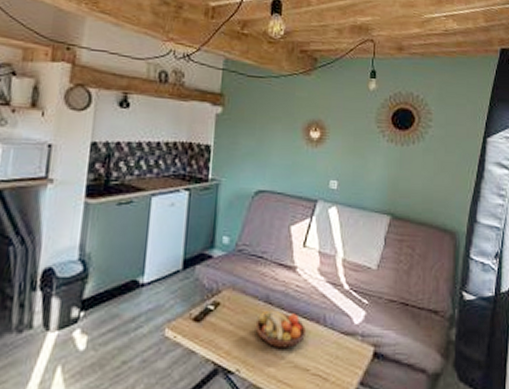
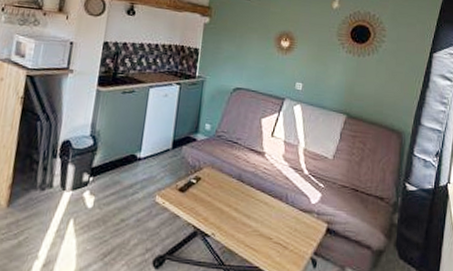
fruit bowl: present [255,310,306,348] -> none [229,187,271,219]

